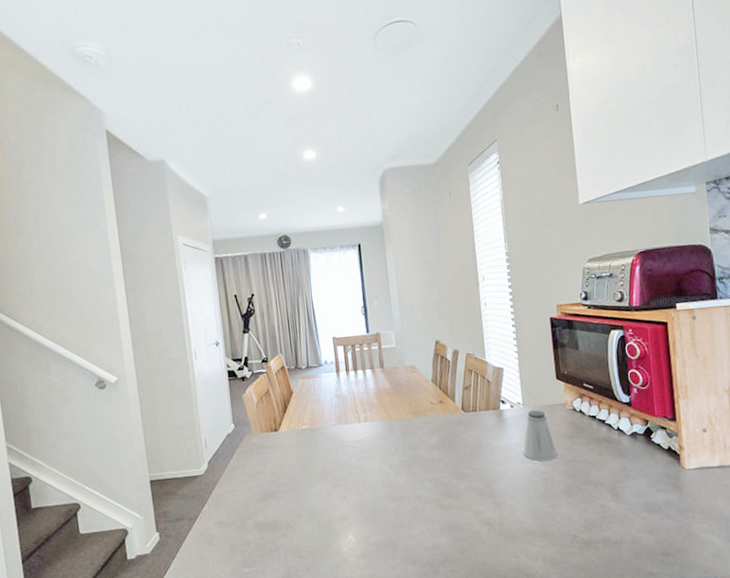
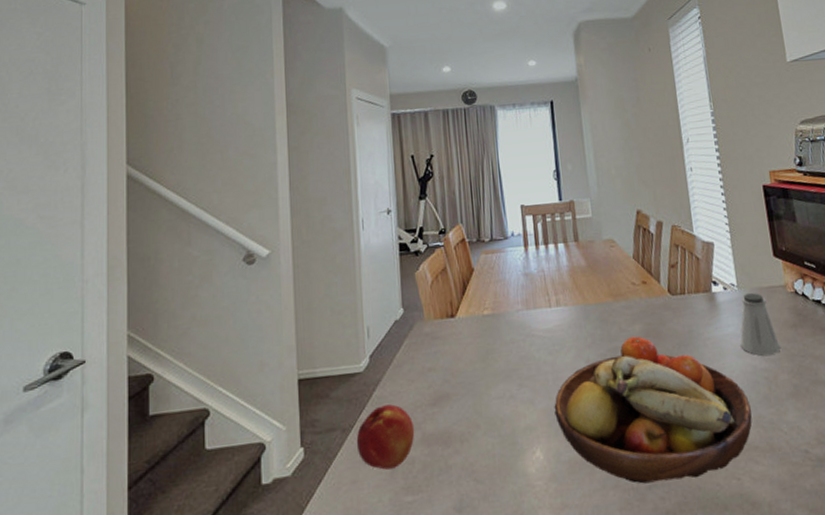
peach: none [201,500,249,549] -> present [356,404,415,470]
fruit bowl: none [363,446,531,560] -> present [554,336,752,484]

